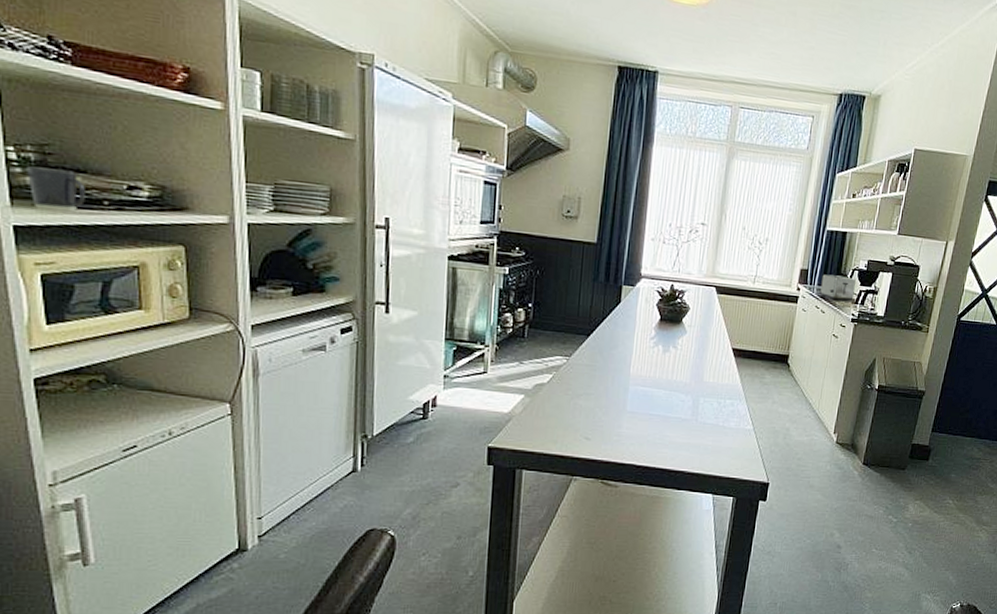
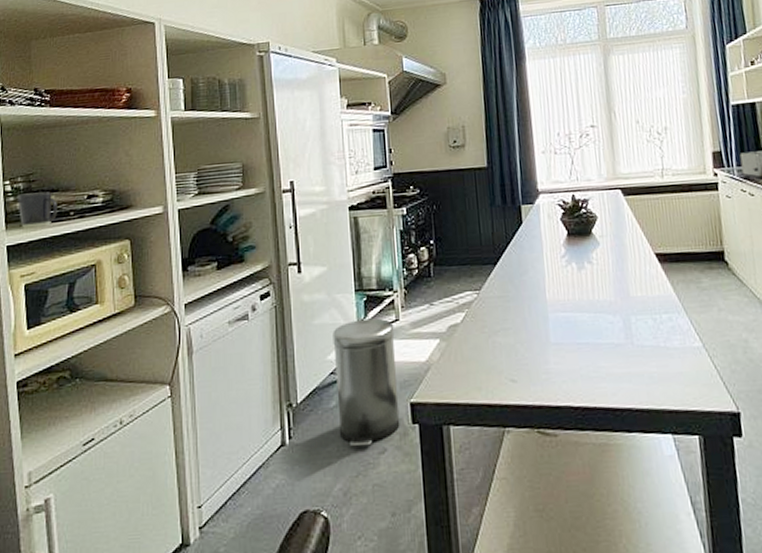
pedal bin: none [415,366,481,480] -> present [332,318,400,447]

